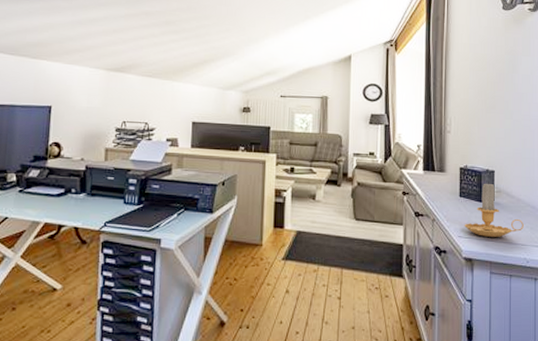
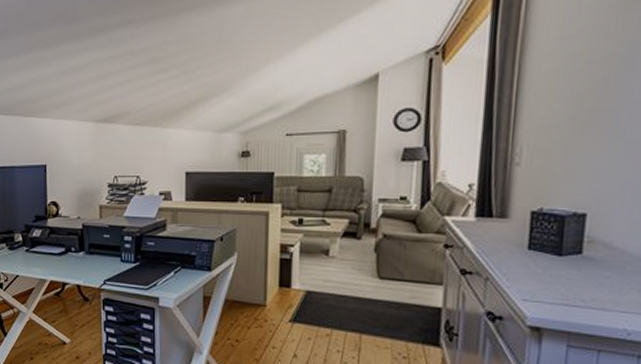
candle: present [464,181,524,237] -> none [532,227,628,301]

